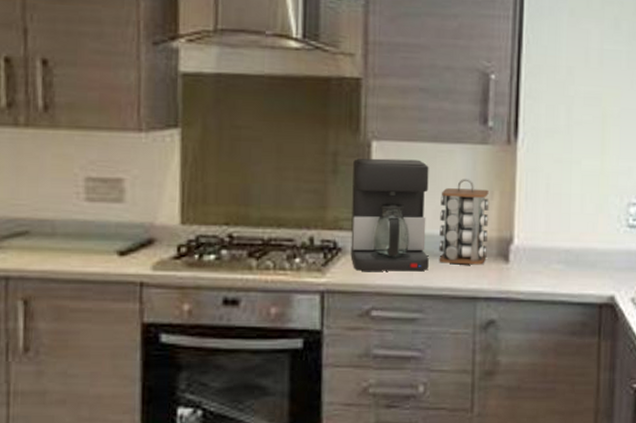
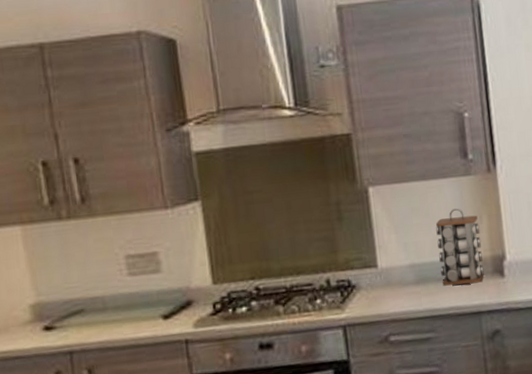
coffee maker: present [350,158,429,272] -> none [354,197,434,303]

